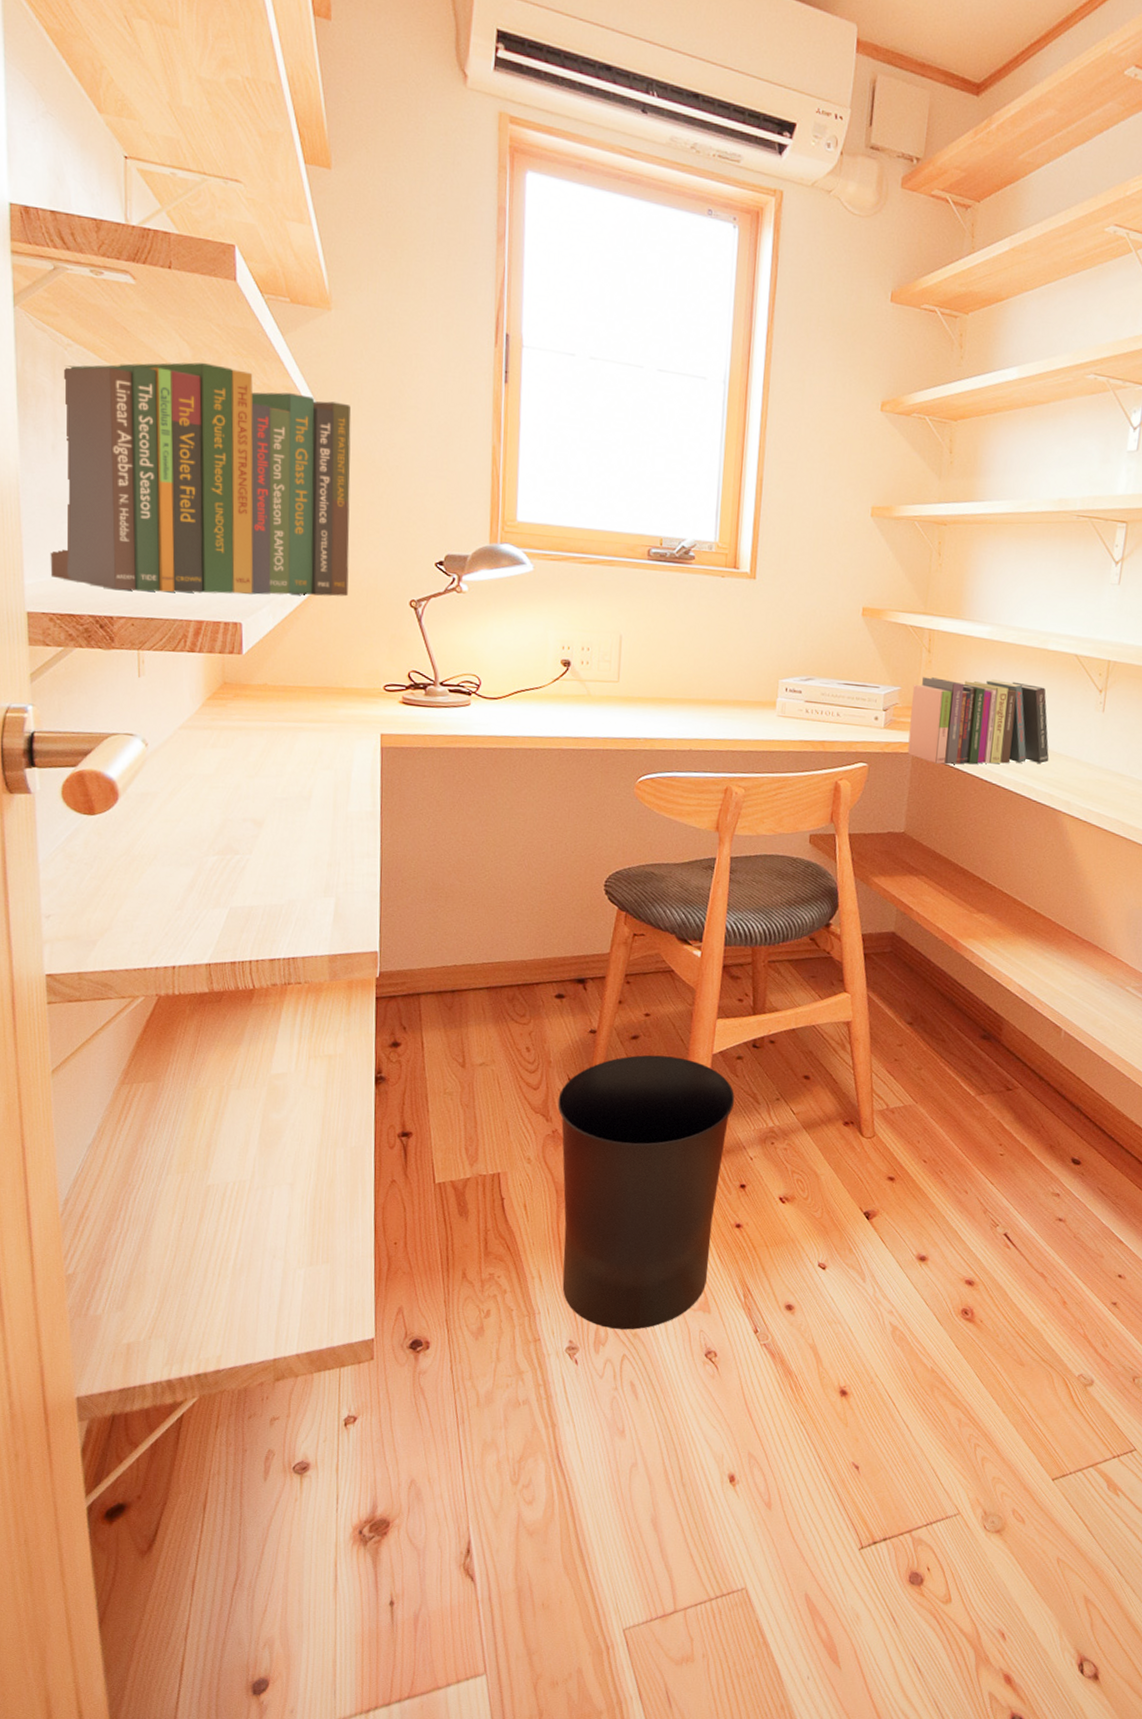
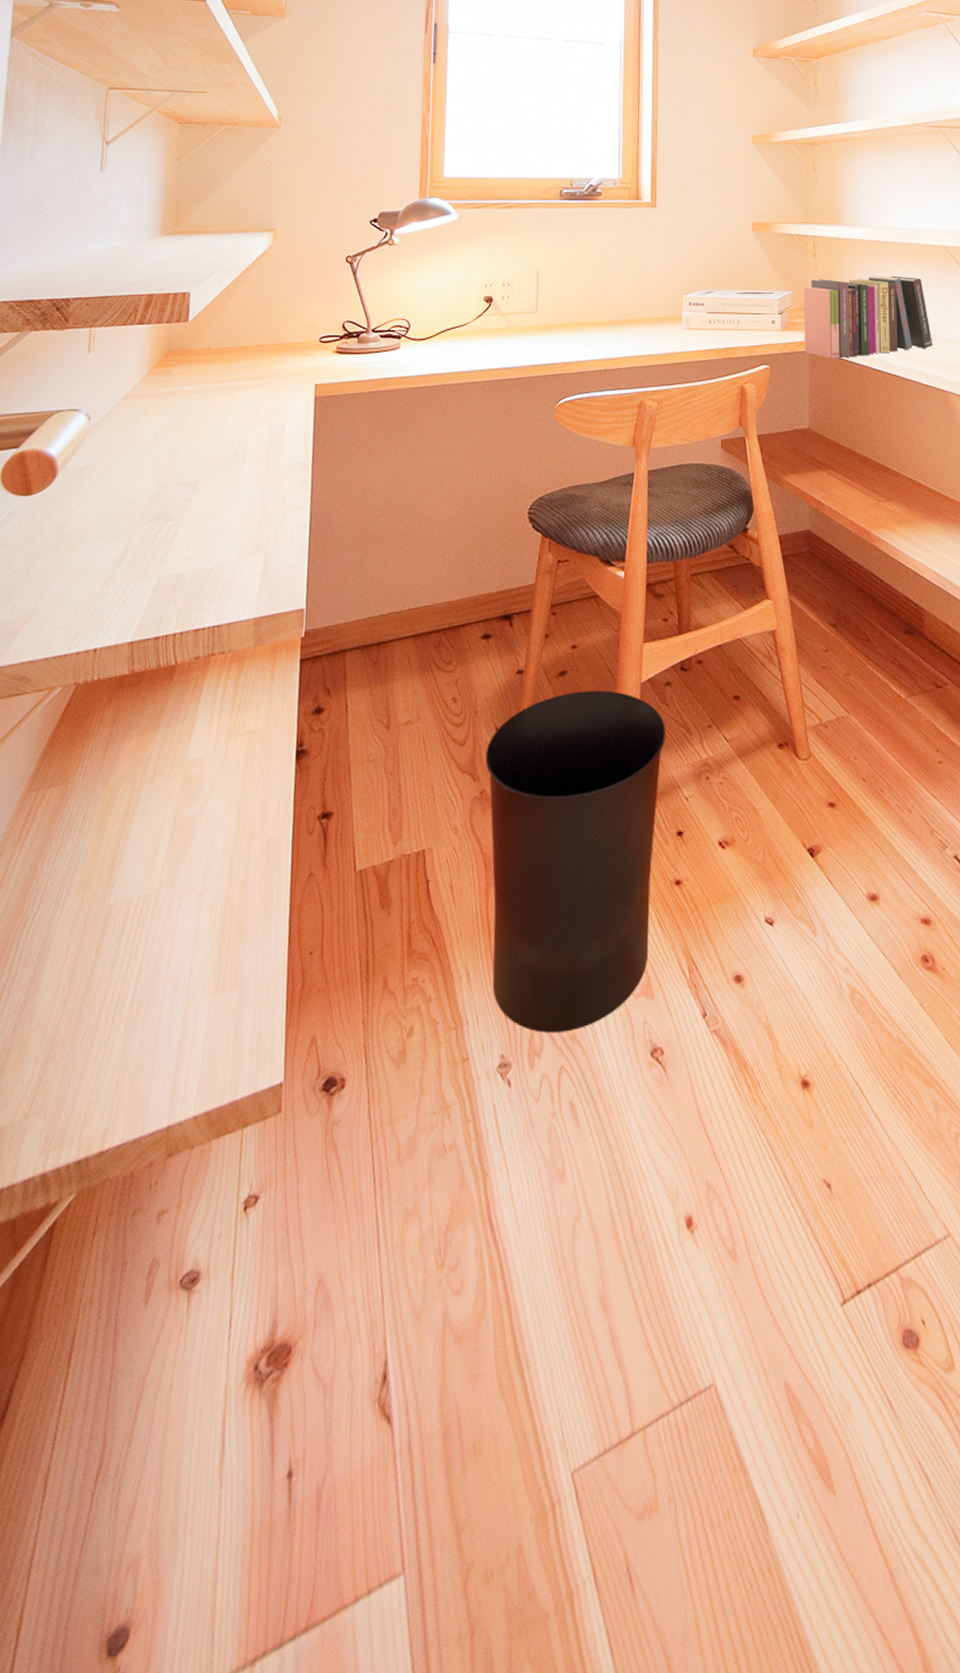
books: present [50,362,351,597] -> none [15,69,300,274]

